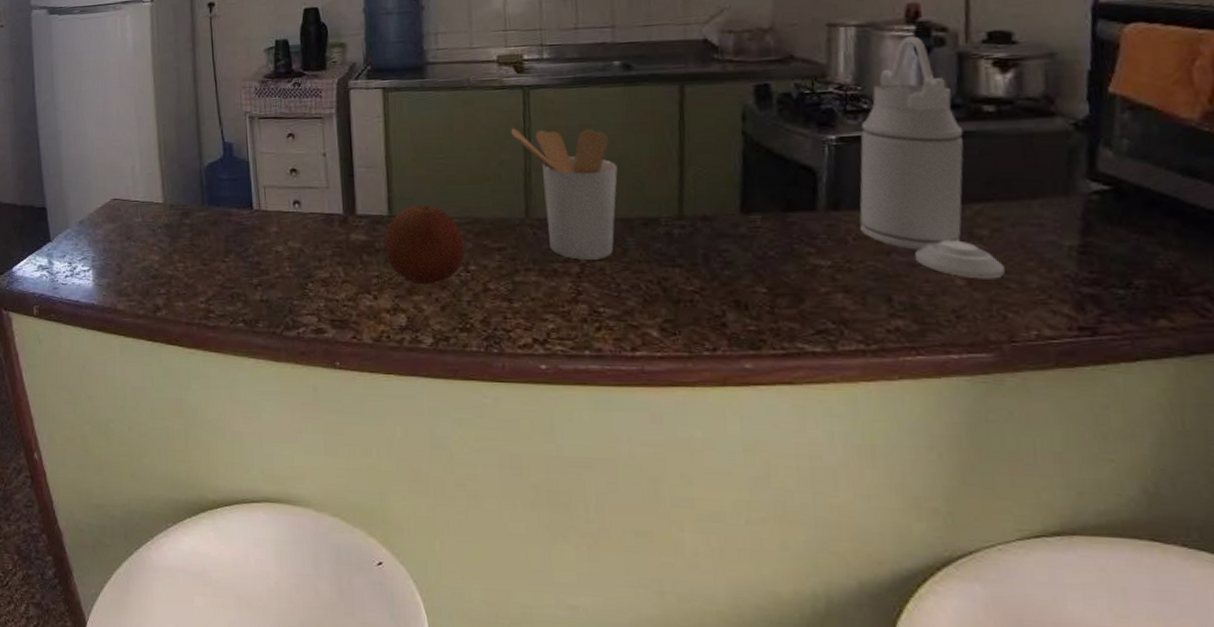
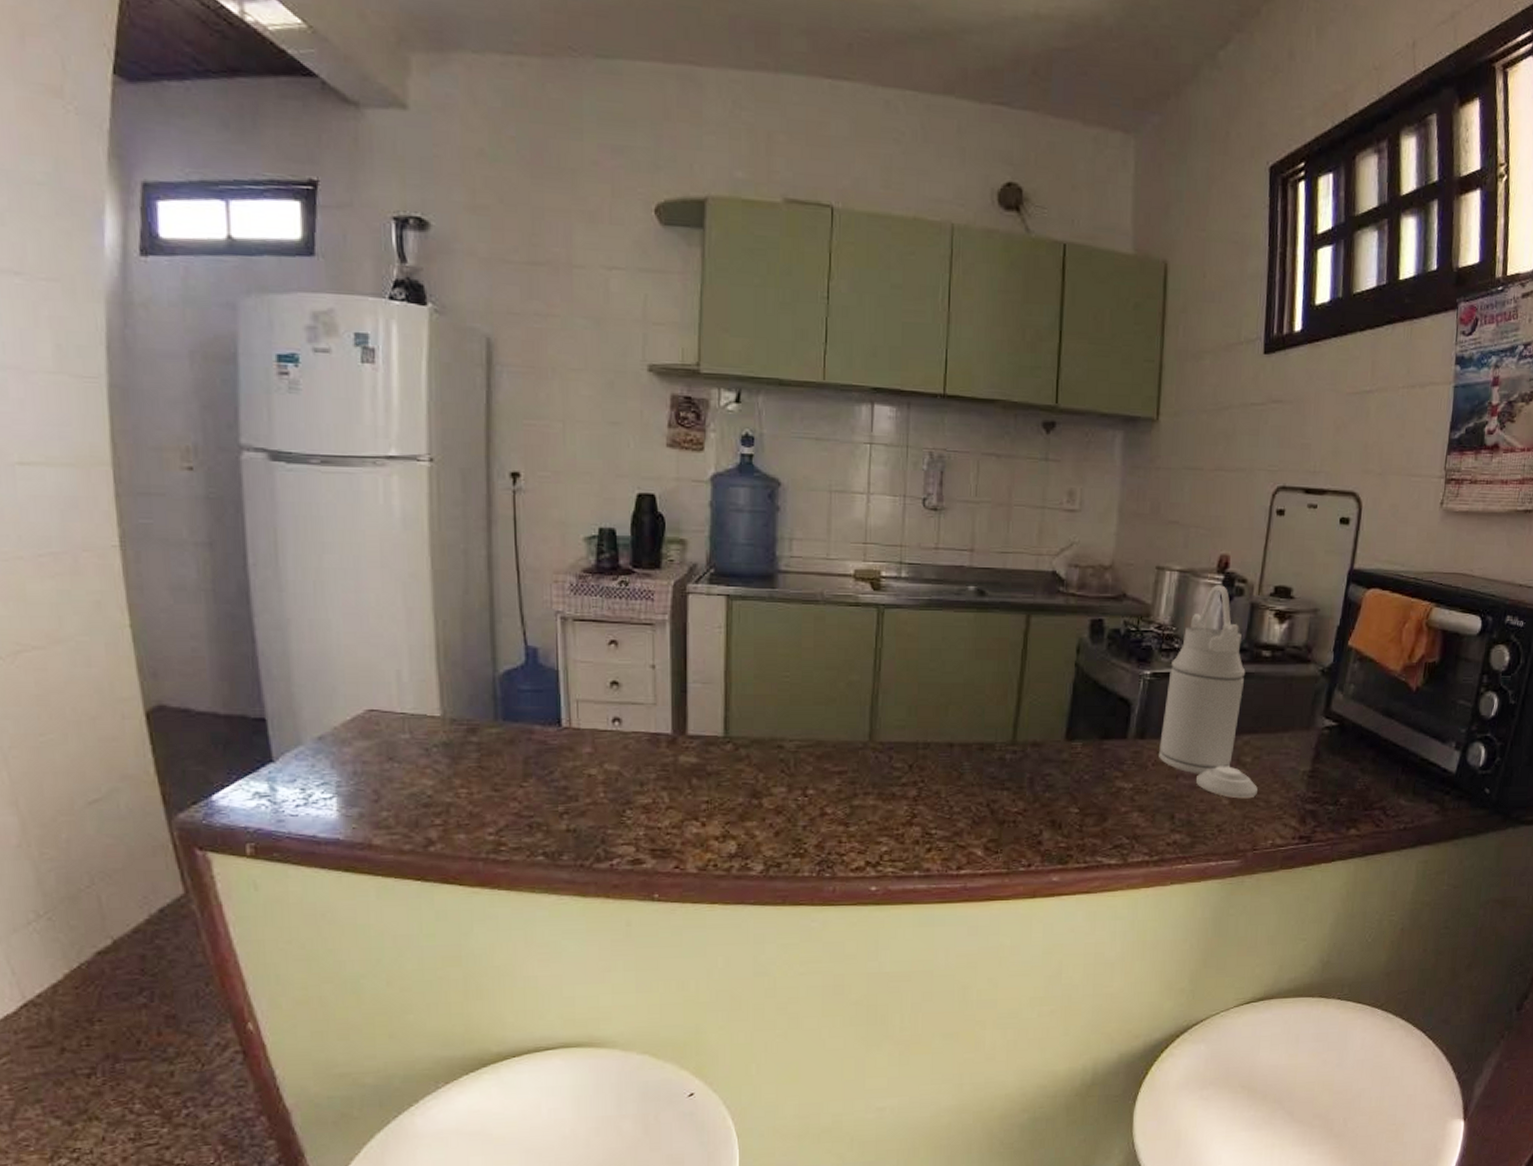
fruit: present [384,204,466,285] -> none [718,725,805,810]
utensil holder: present [510,128,618,260] -> none [861,648,962,783]

